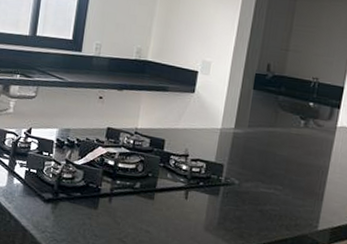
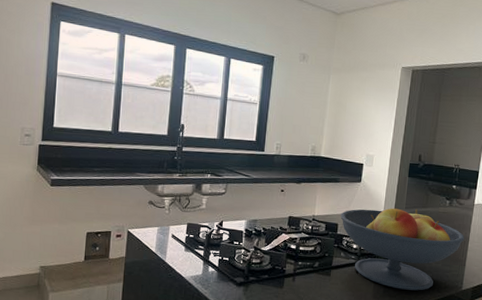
fruit bowl: none [168,123,323,227] -> present [340,208,464,291]

